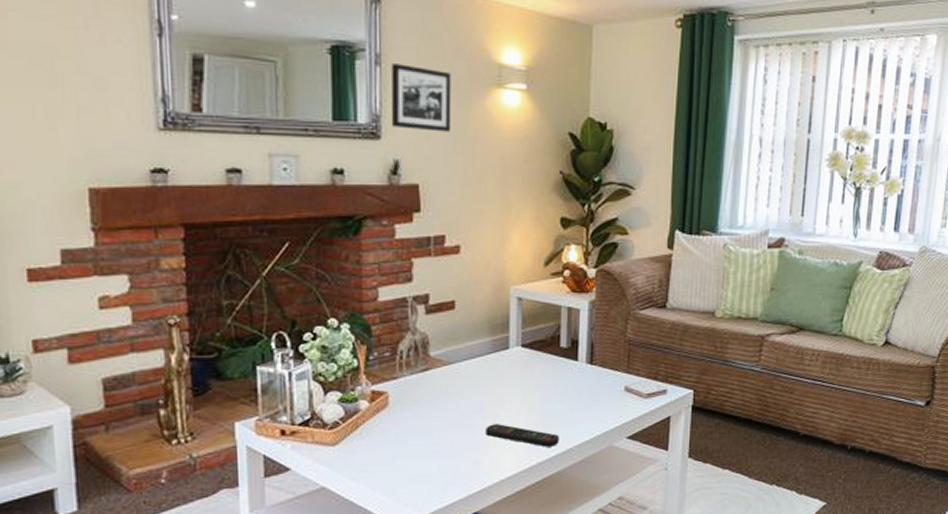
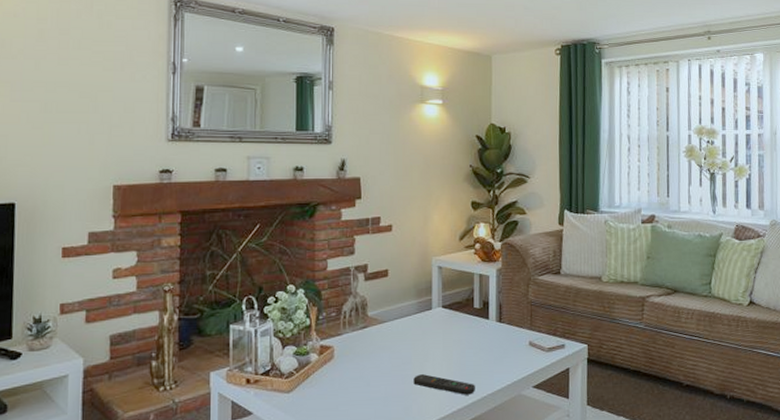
picture frame: present [391,63,452,132] -> none [340,88,386,137]

